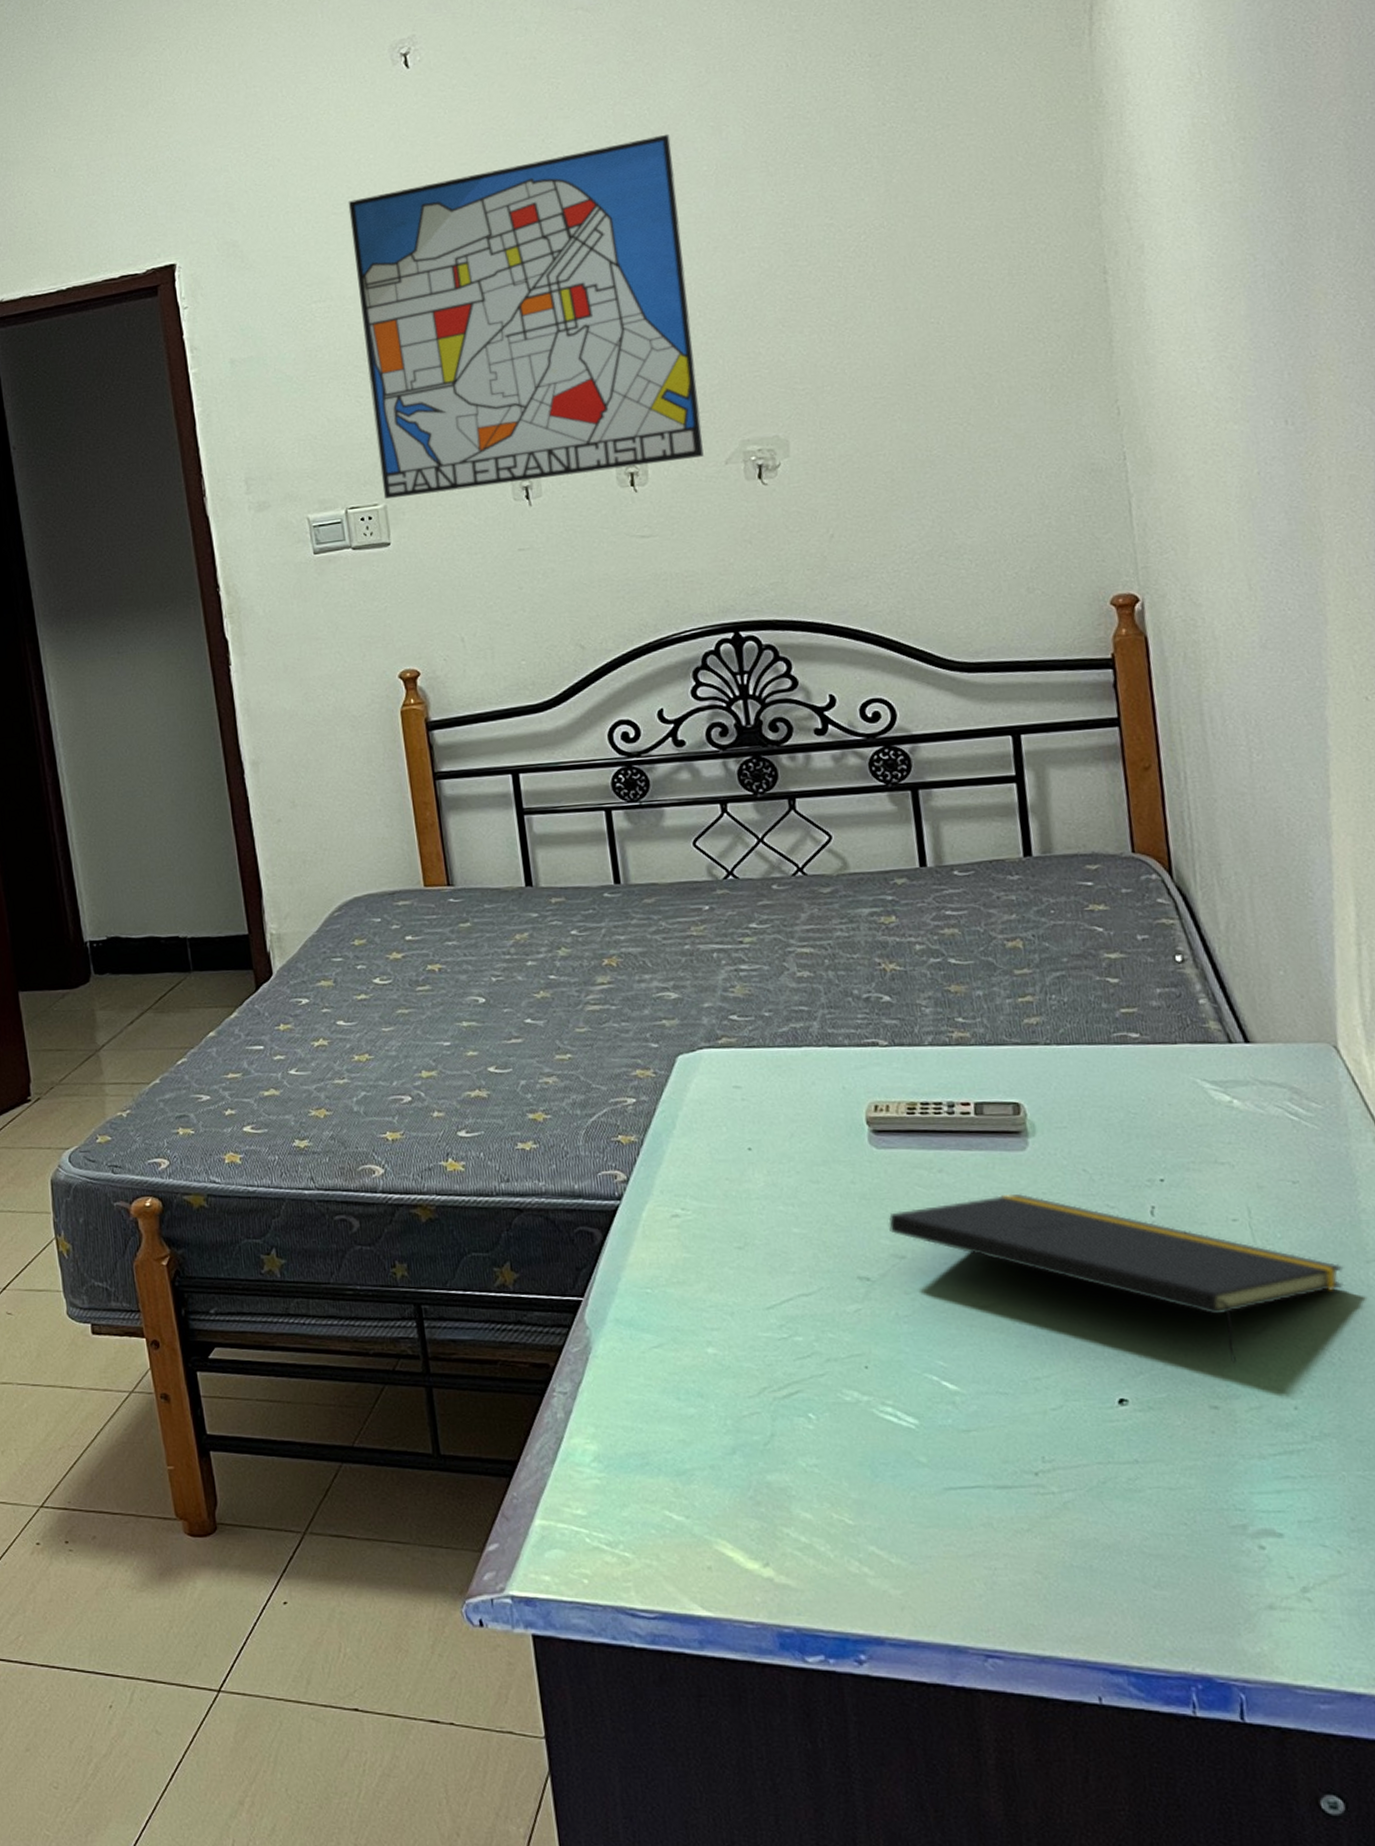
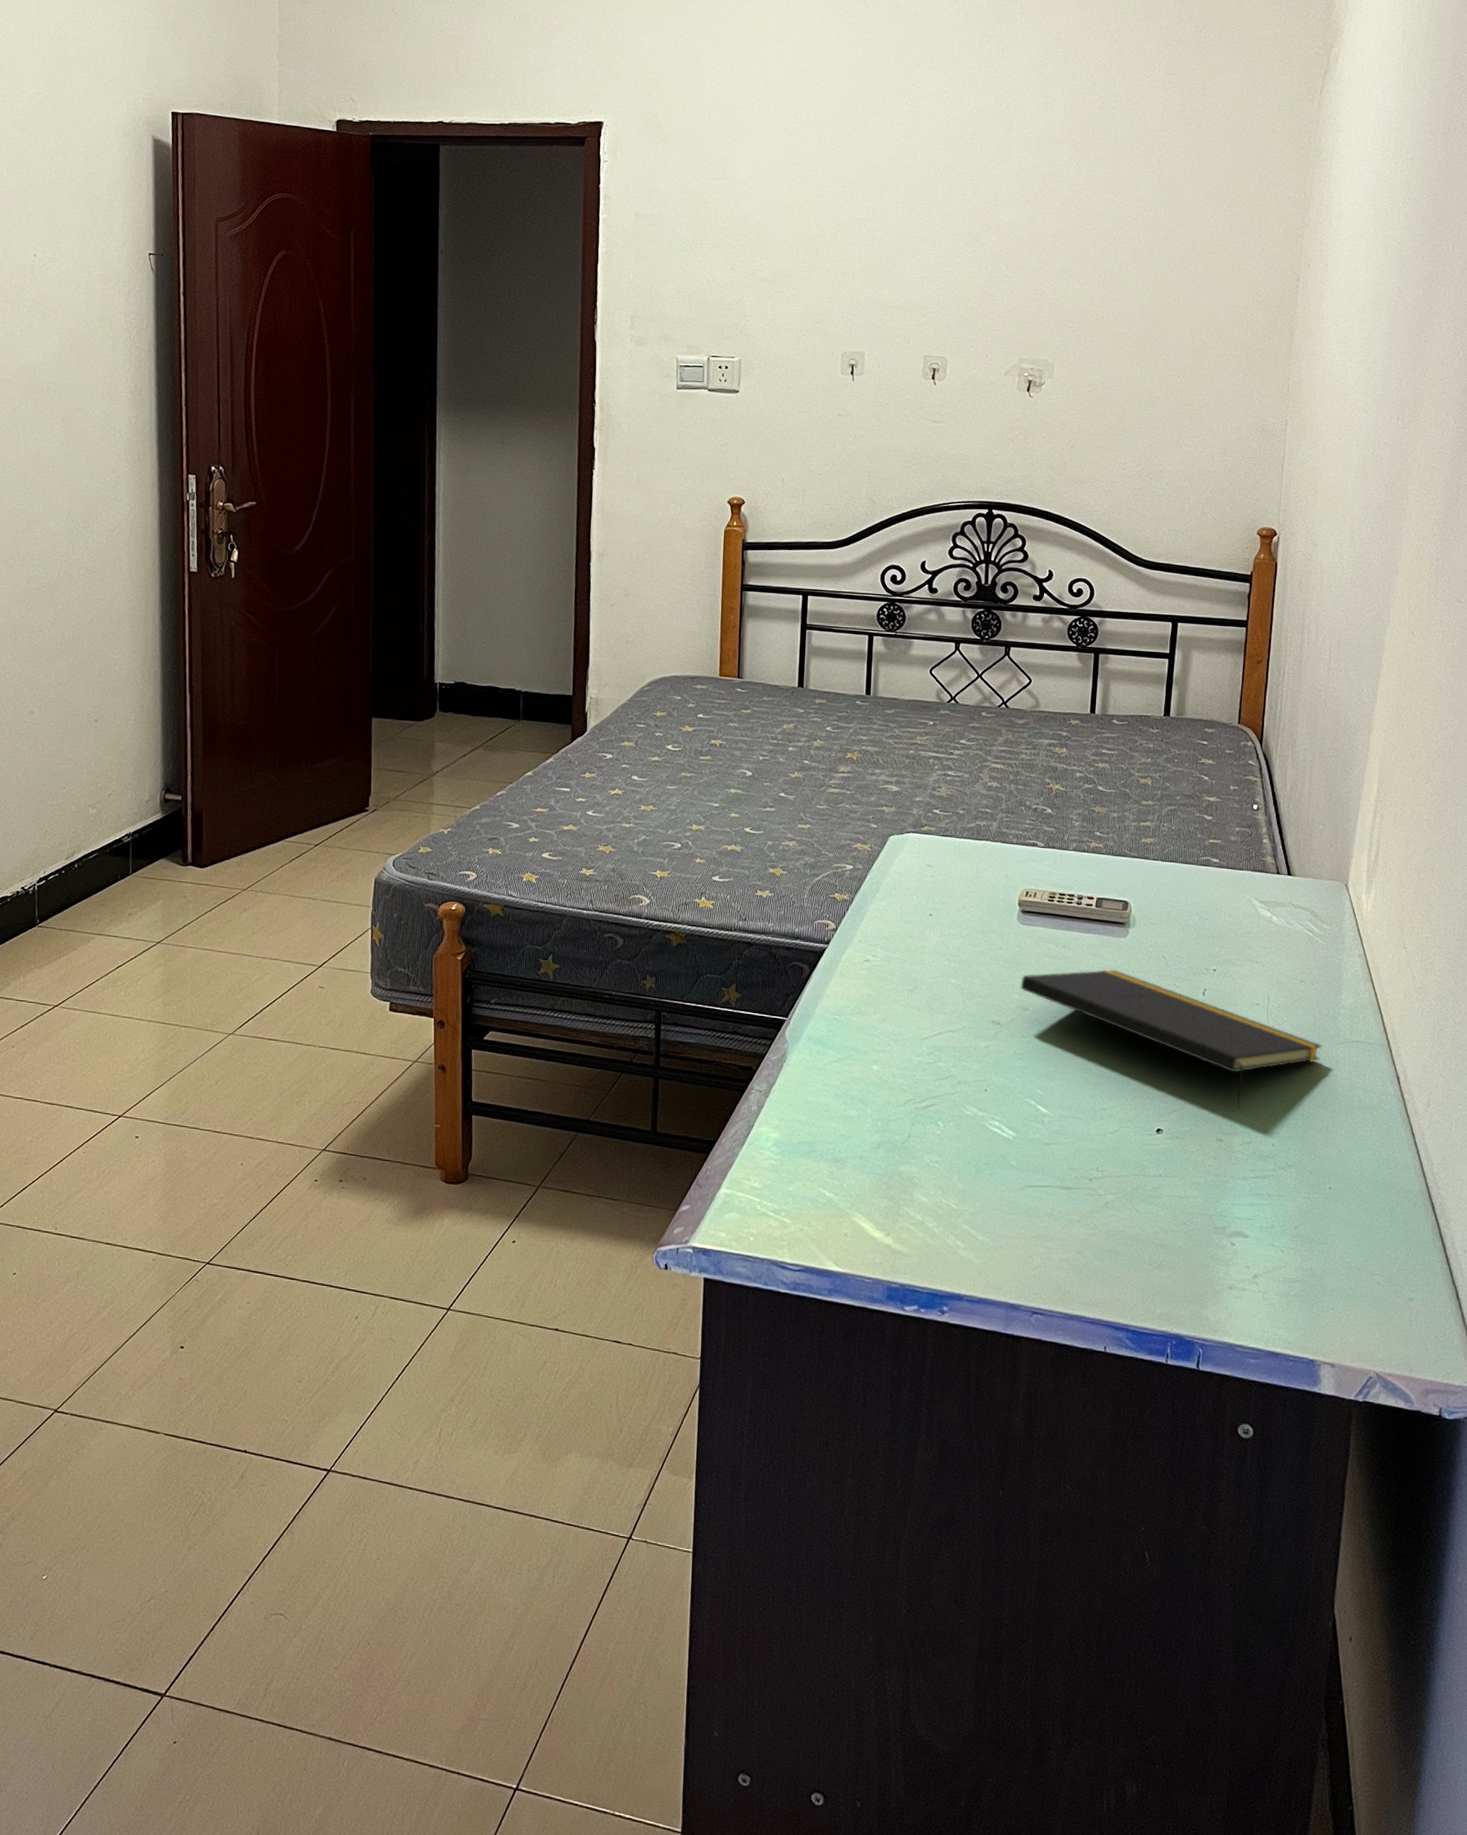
wall art: present [348,133,704,500] -> none [740,99,1009,366]

